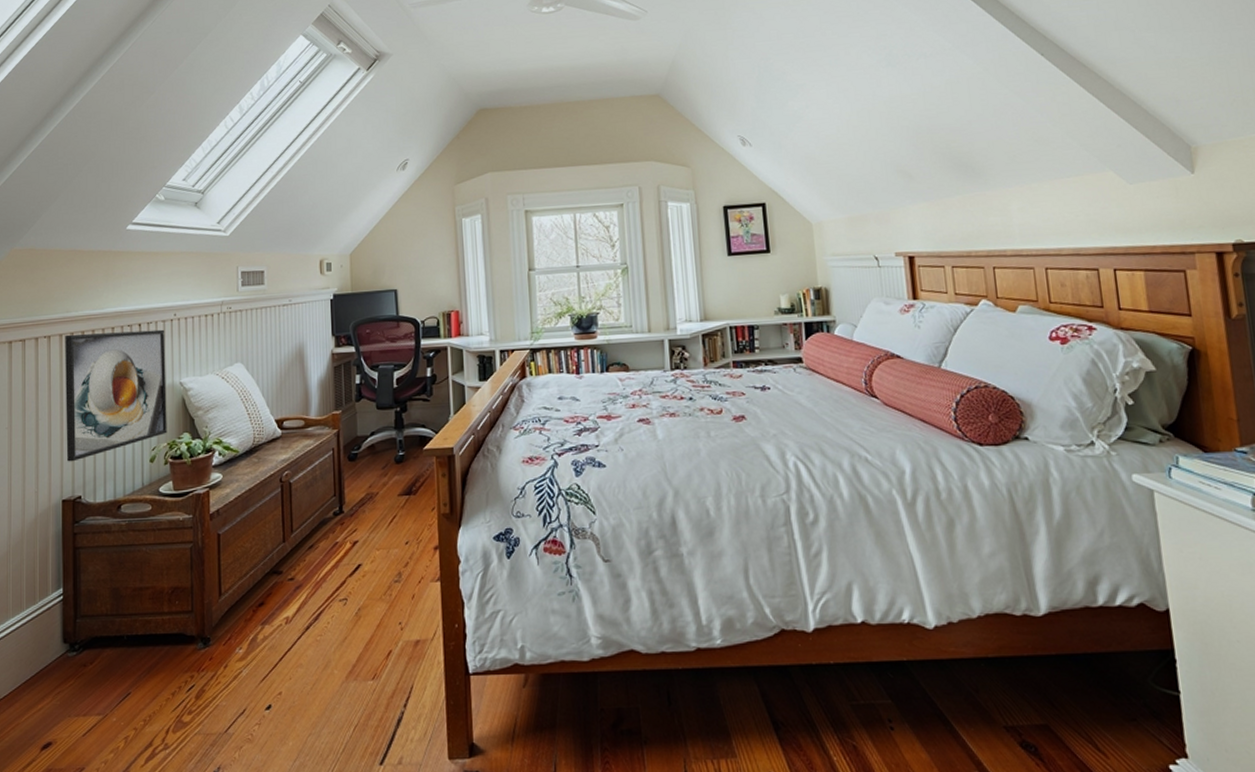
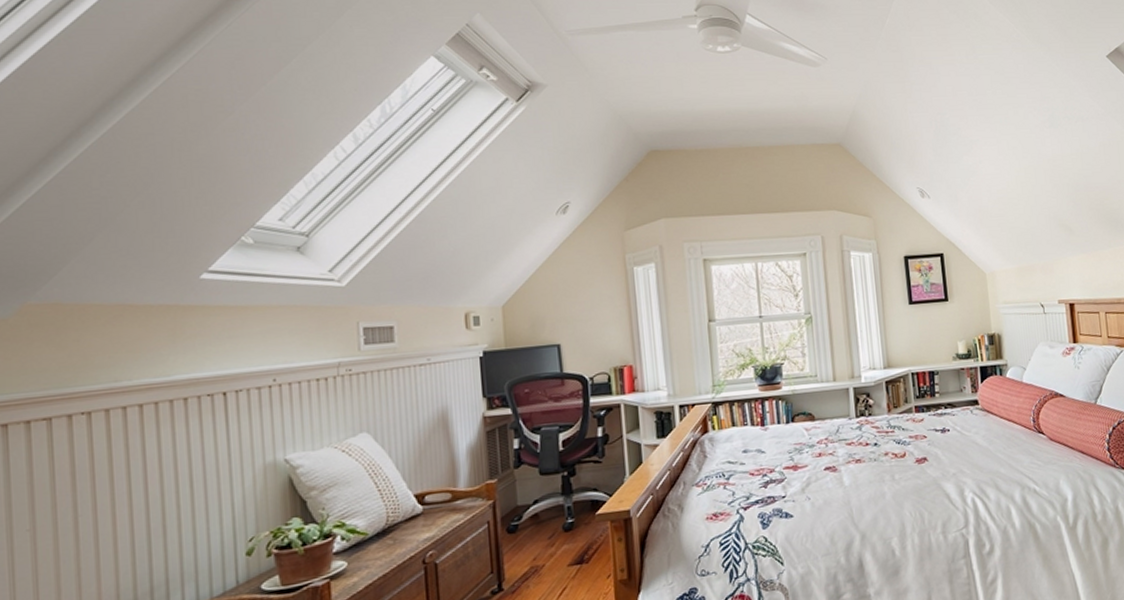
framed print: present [65,329,167,462] -> none [114,398,270,565]

